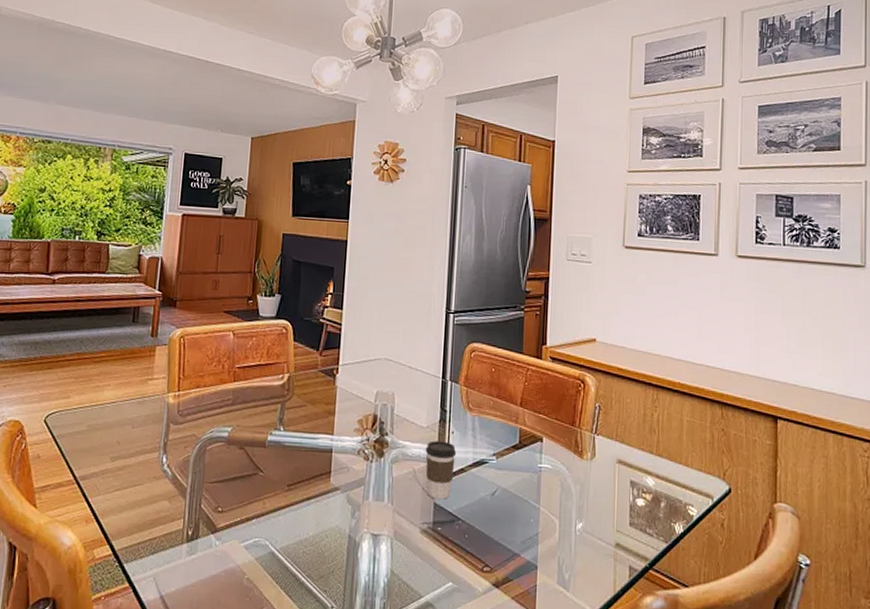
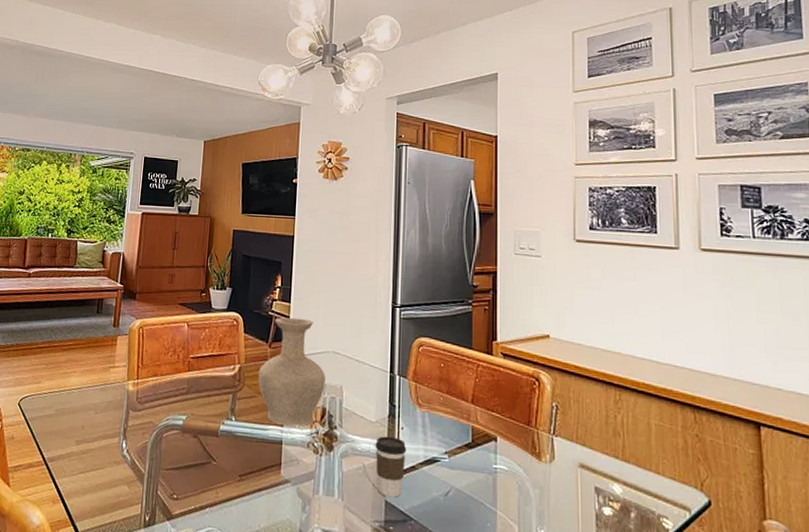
vase: none [308,324,377,434] -> present [258,317,325,427]

